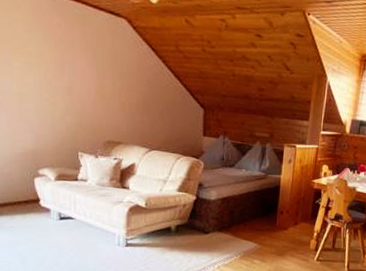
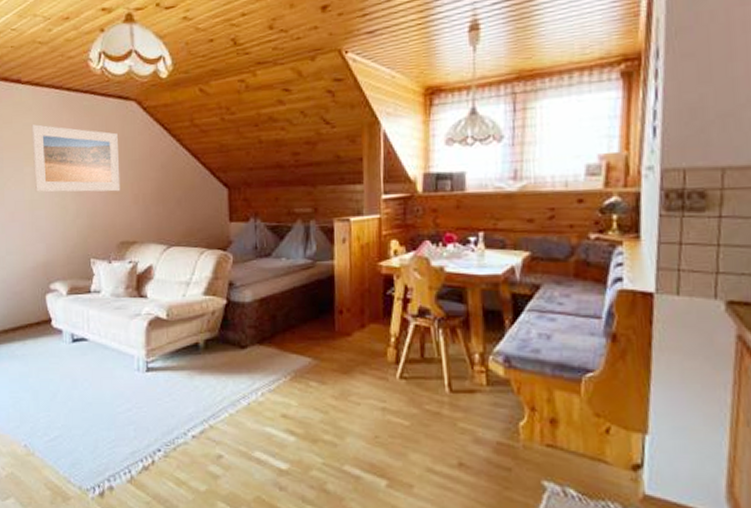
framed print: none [20,21,109,98] -> present [31,124,121,192]

